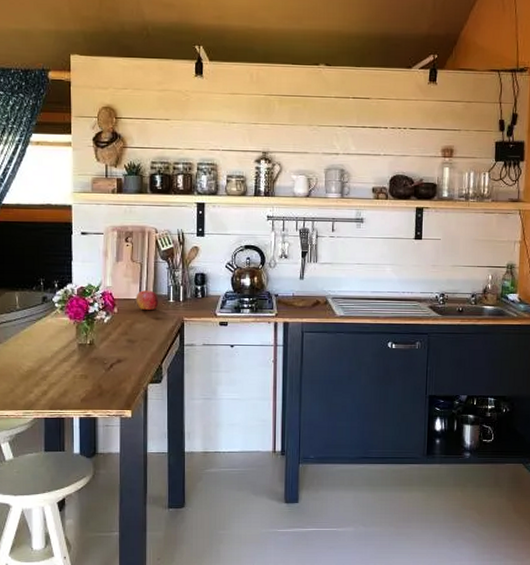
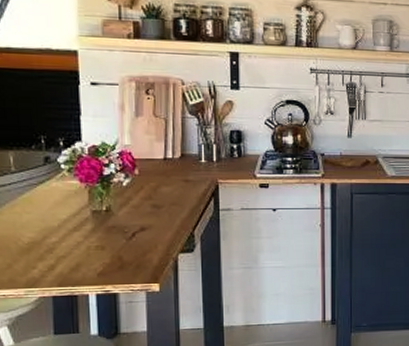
apple: present [136,290,159,311] -> none [160,149,188,172]

